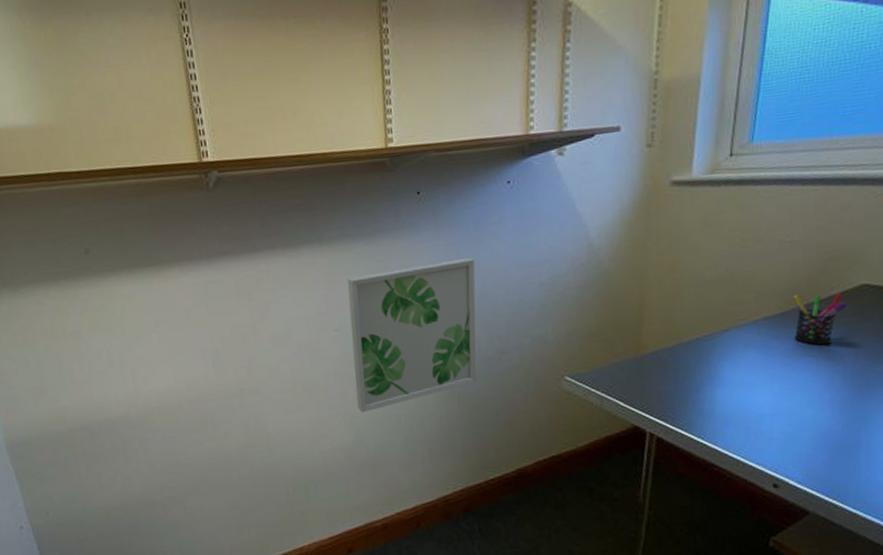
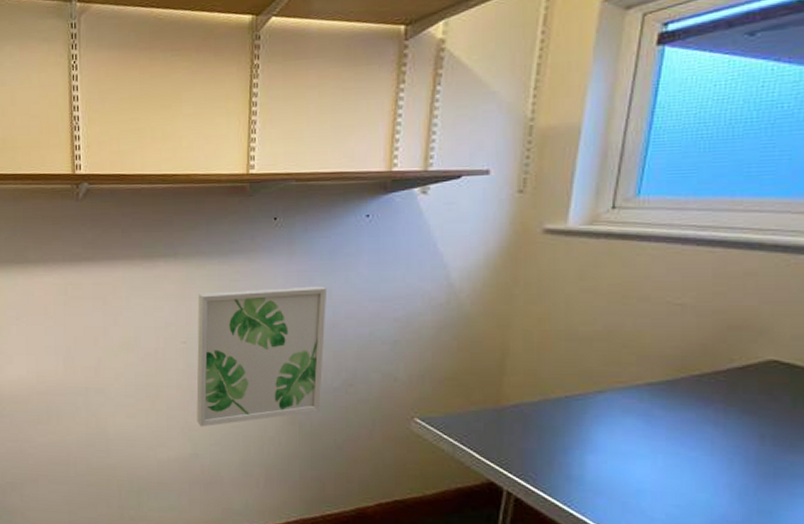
pen holder: present [793,293,848,346] -> none [683,362,752,423]

